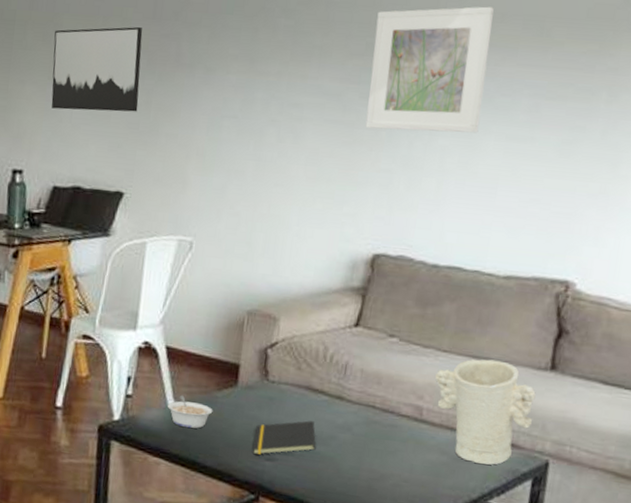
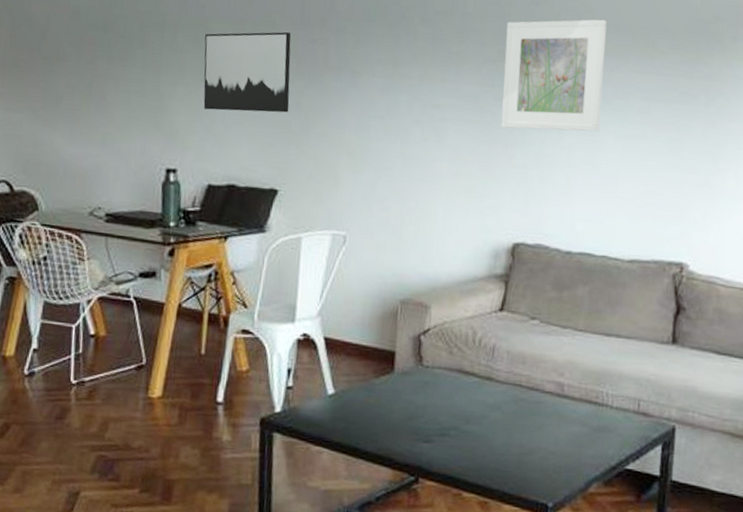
legume: present [168,395,213,429] -> none [328,384,372,416]
notepad: present [252,420,316,455] -> none [410,402,470,438]
decorative vase: present [435,359,536,465] -> none [573,336,661,434]

